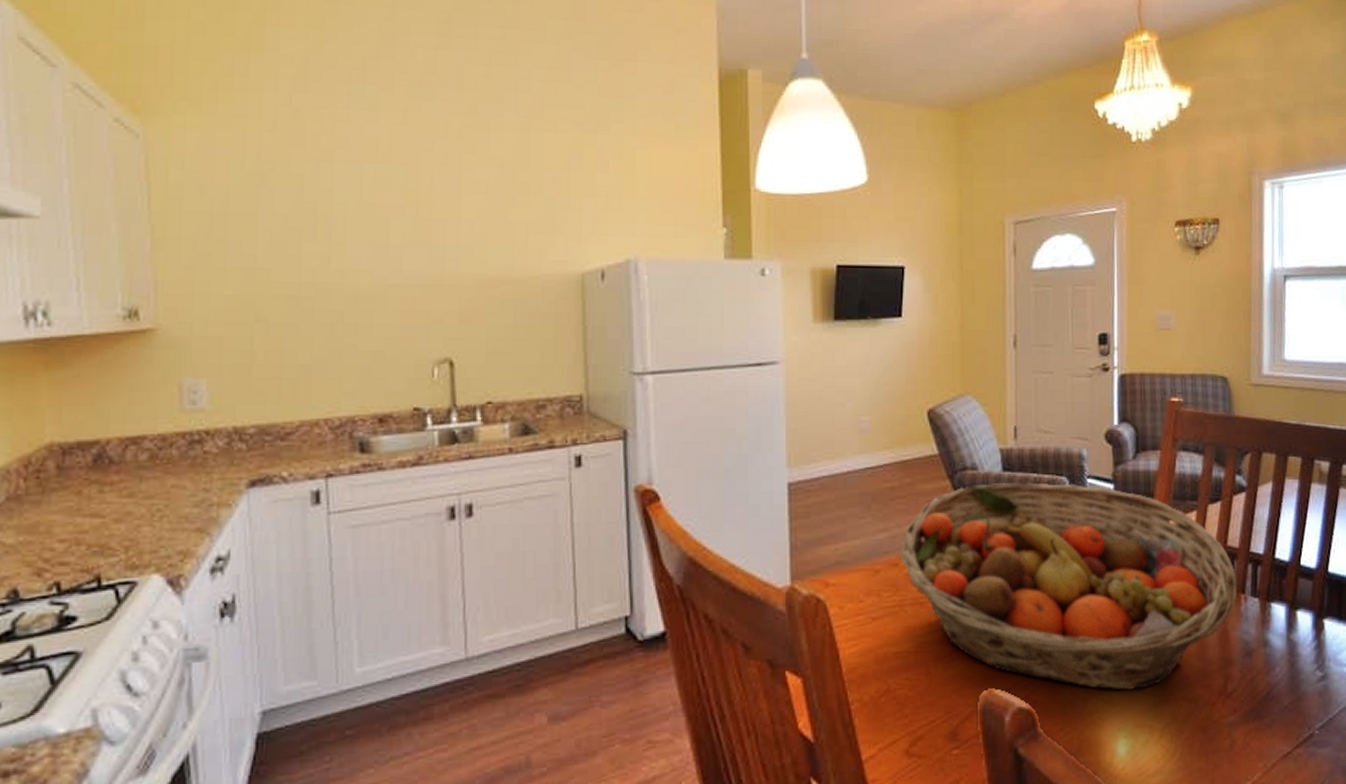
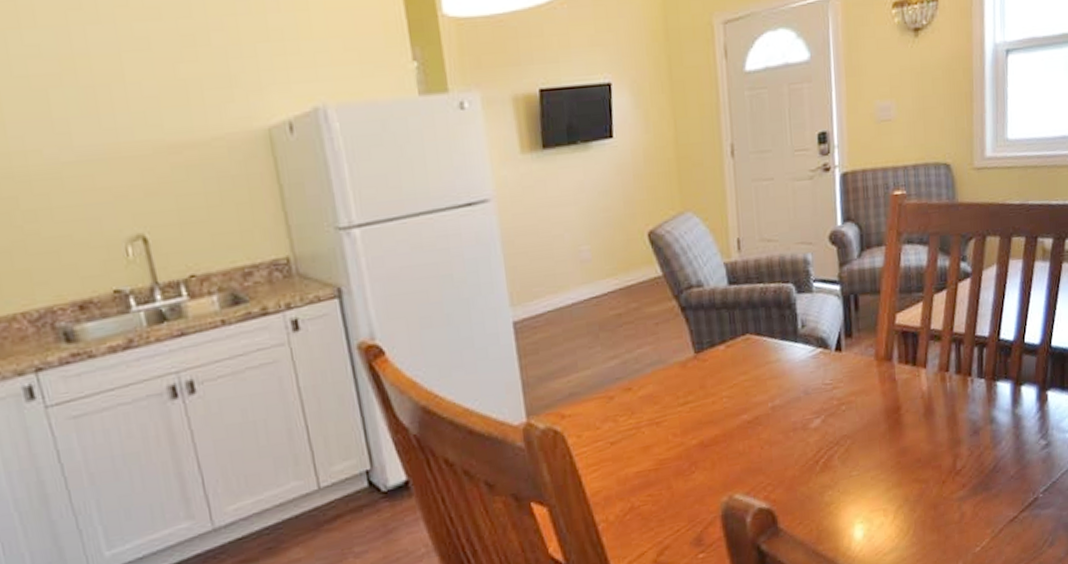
fruit basket: present [900,482,1238,691] -> none [632,289,965,482]

